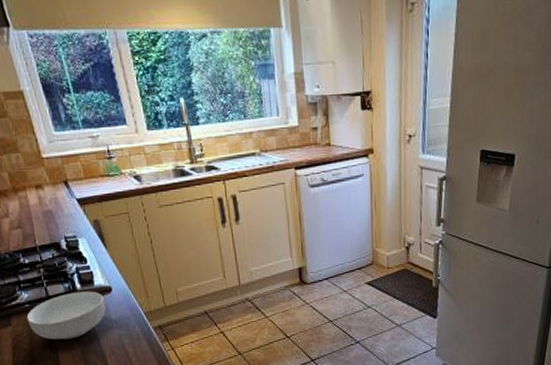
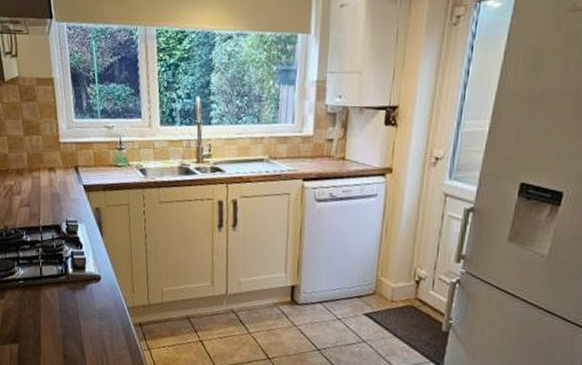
cereal bowl: present [26,291,106,340] -> none [19,275,92,322]

